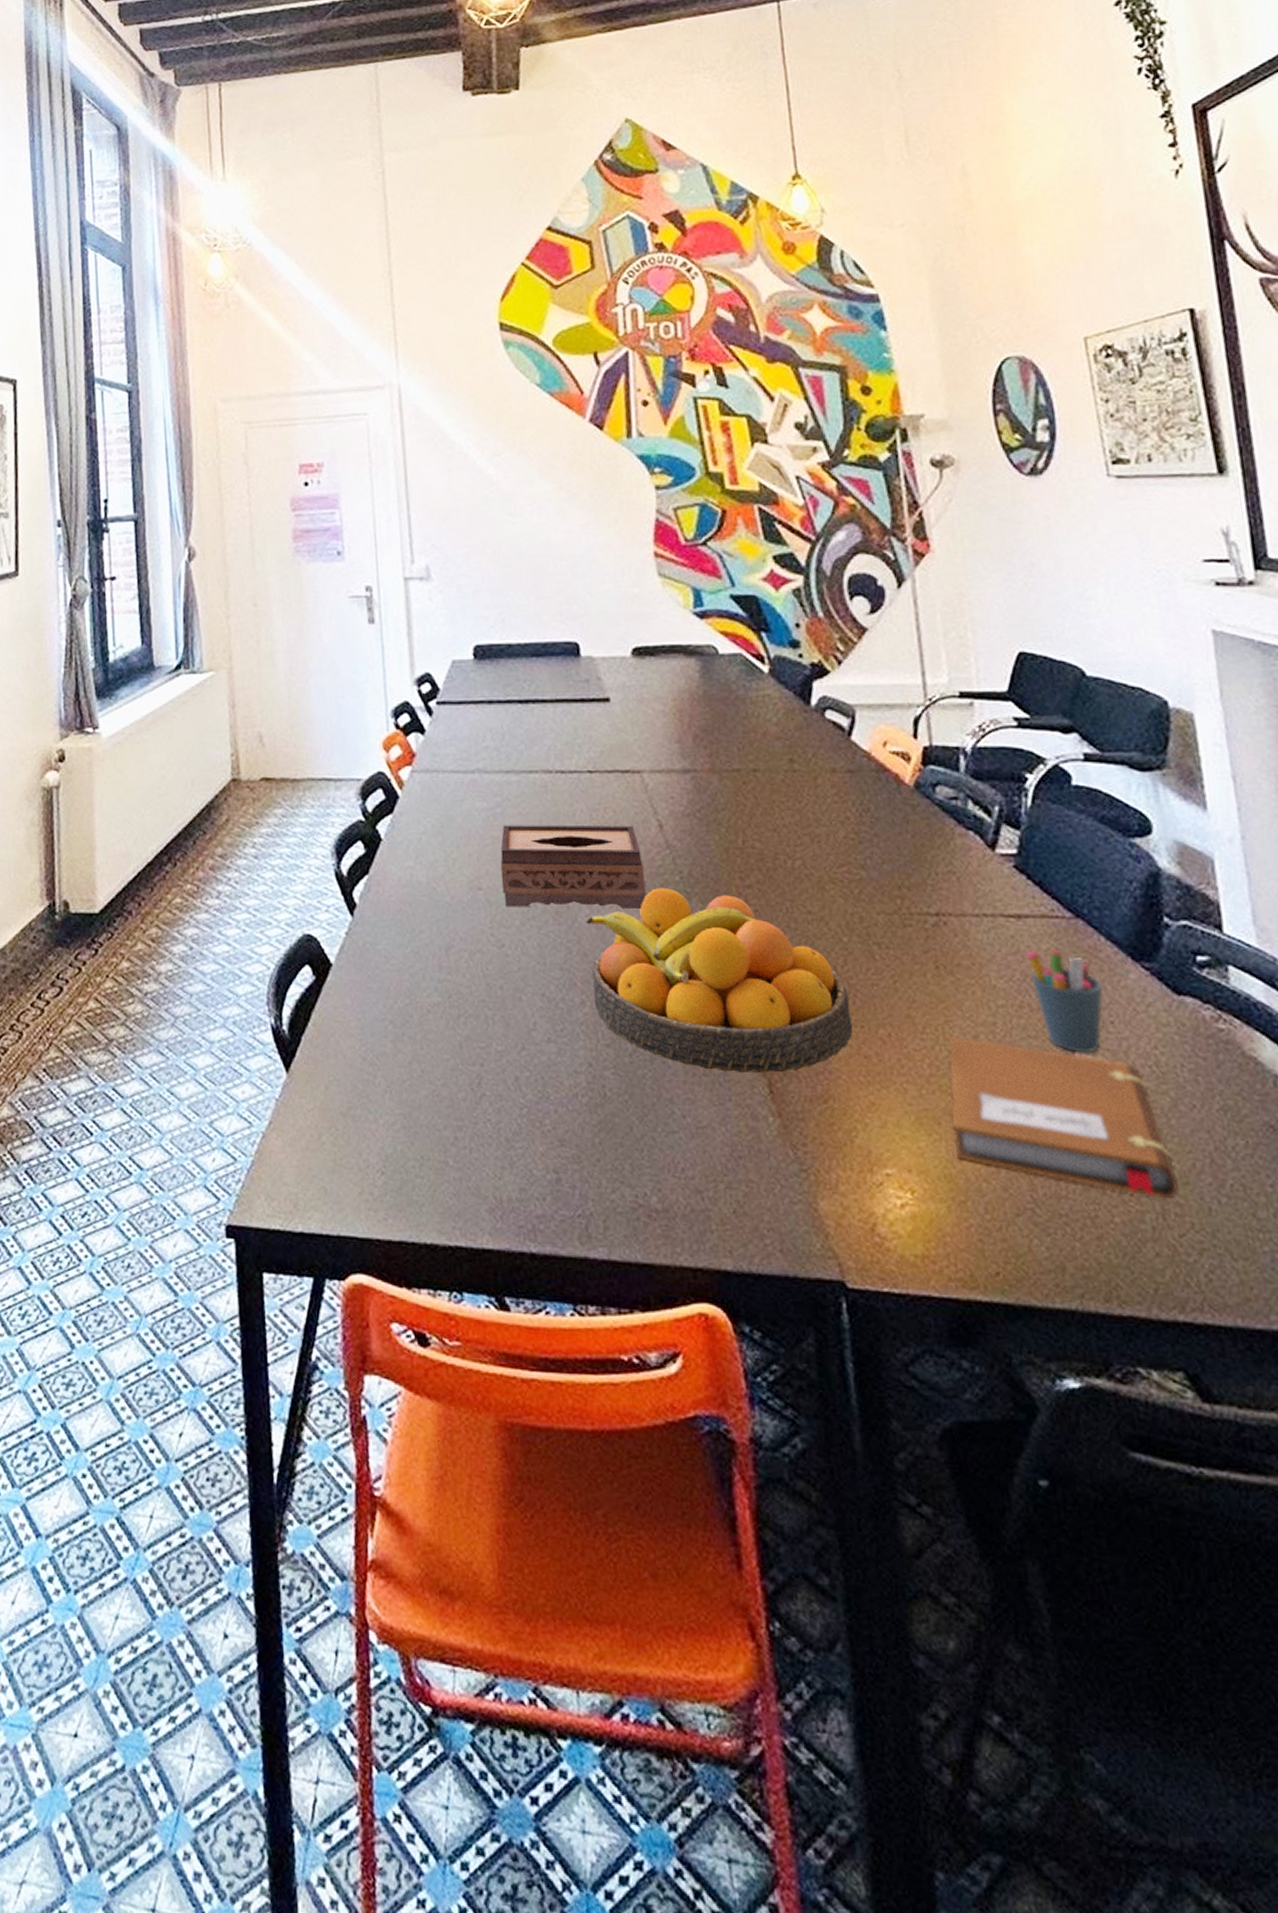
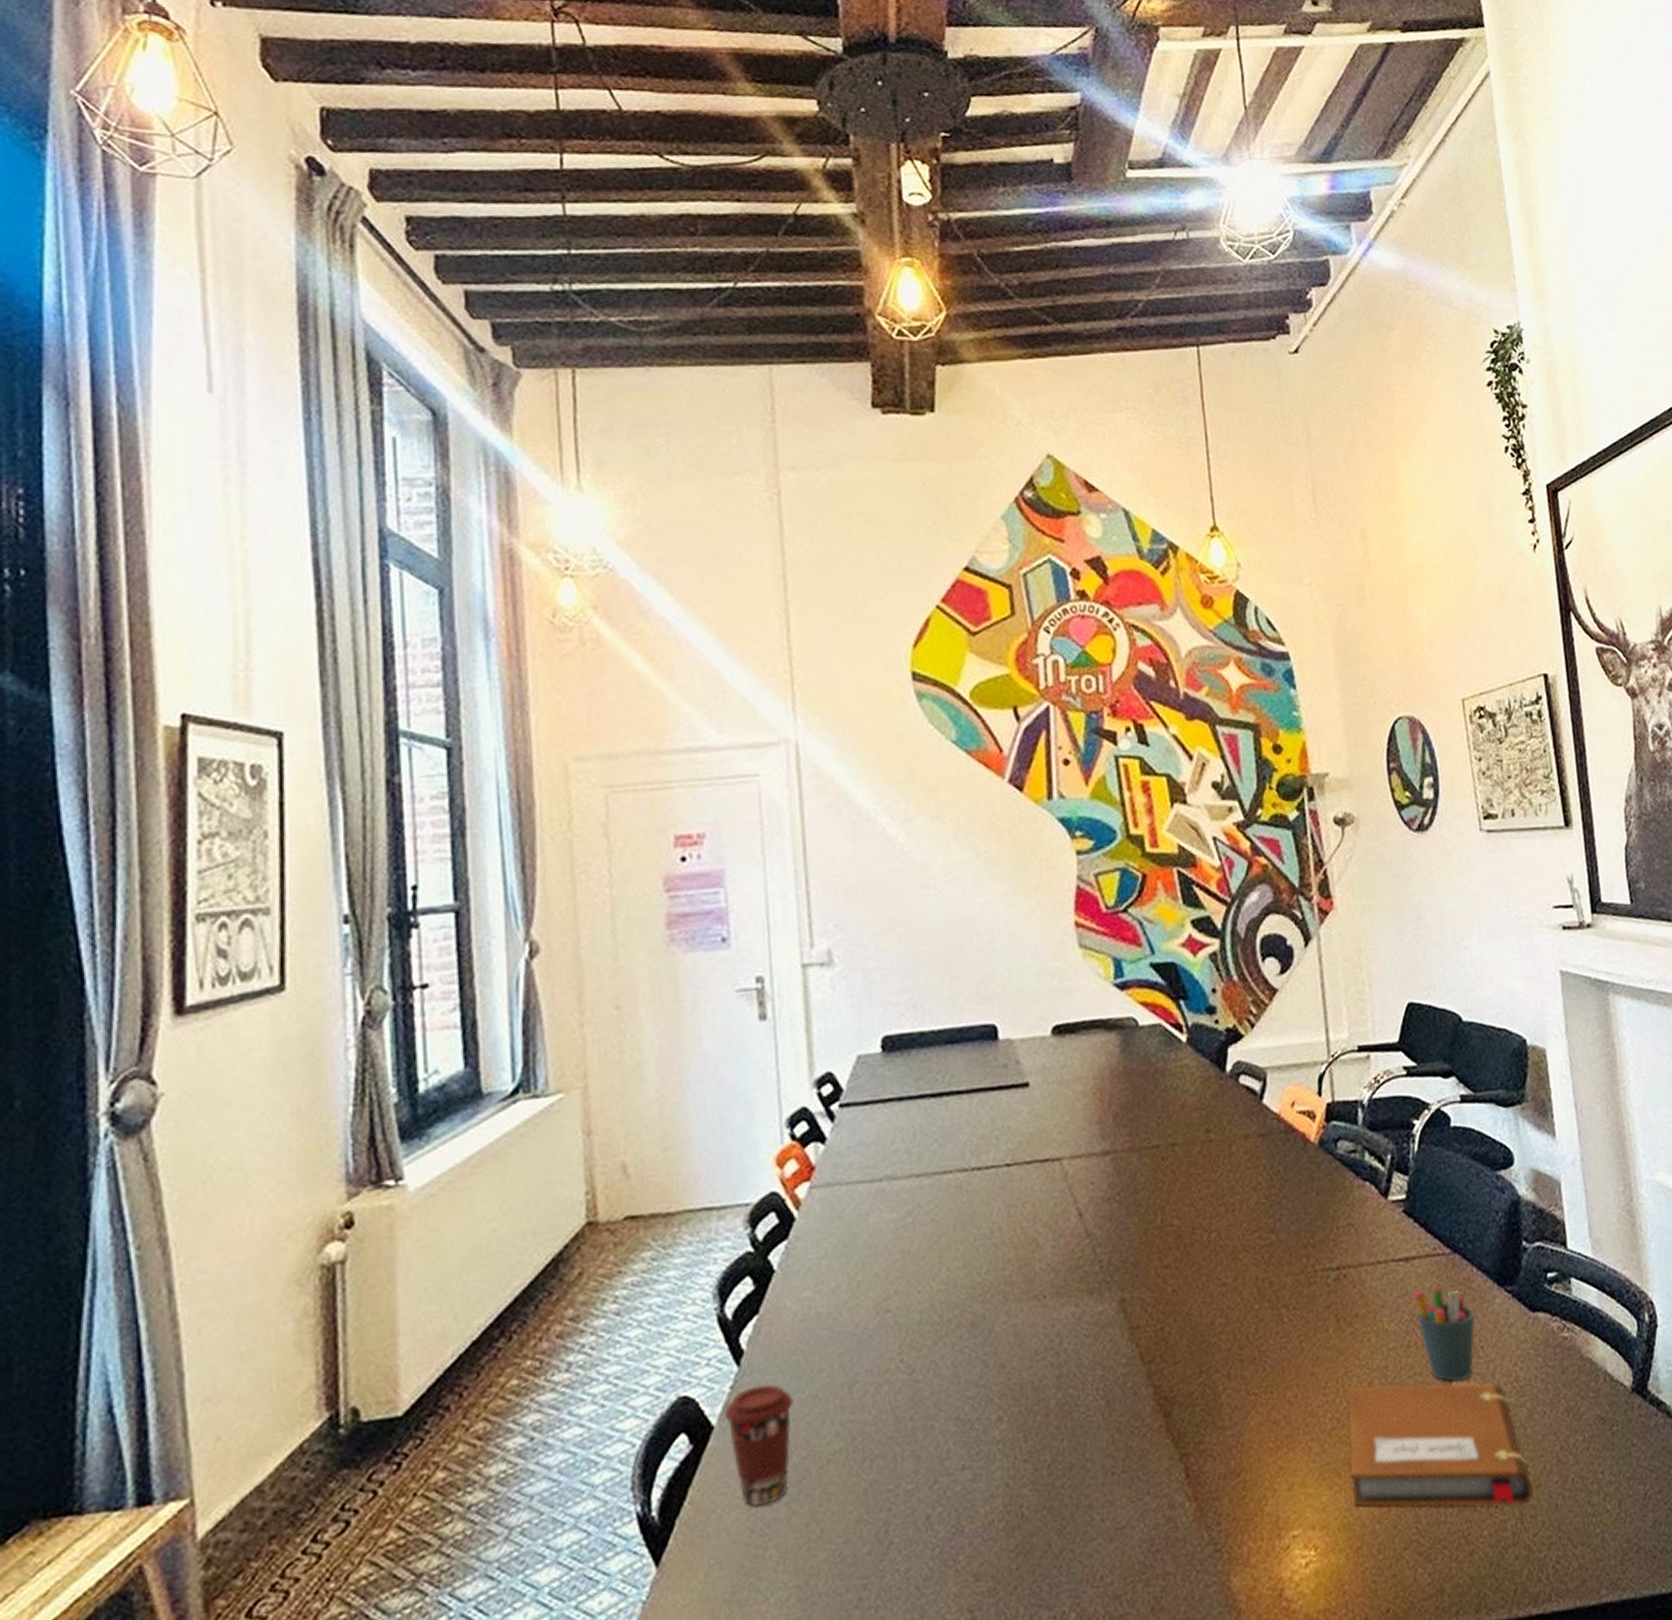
coffee cup: none [341,935,398,1039] -> present [725,1384,794,1506]
tissue box: present [500,825,646,910] -> none [910,1218,1065,1327]
fruit bowl: present [586,888,853,1074] -> none [1003,1278,1264,1467]

